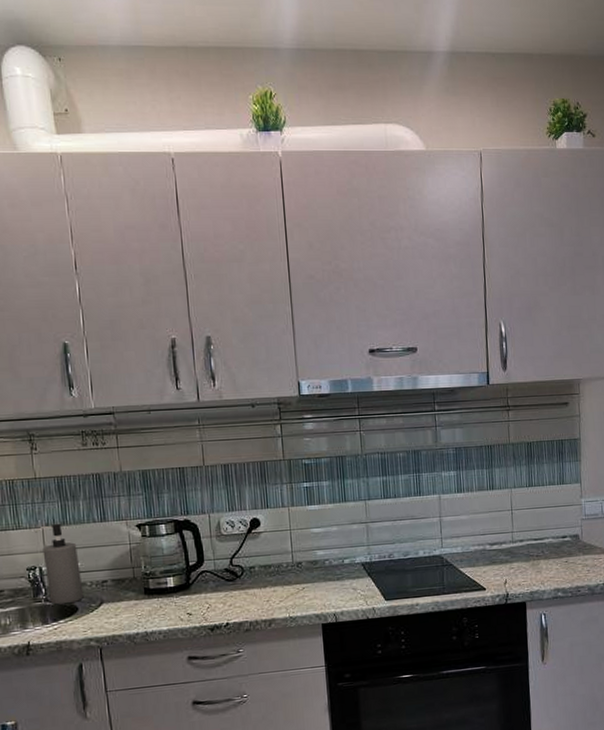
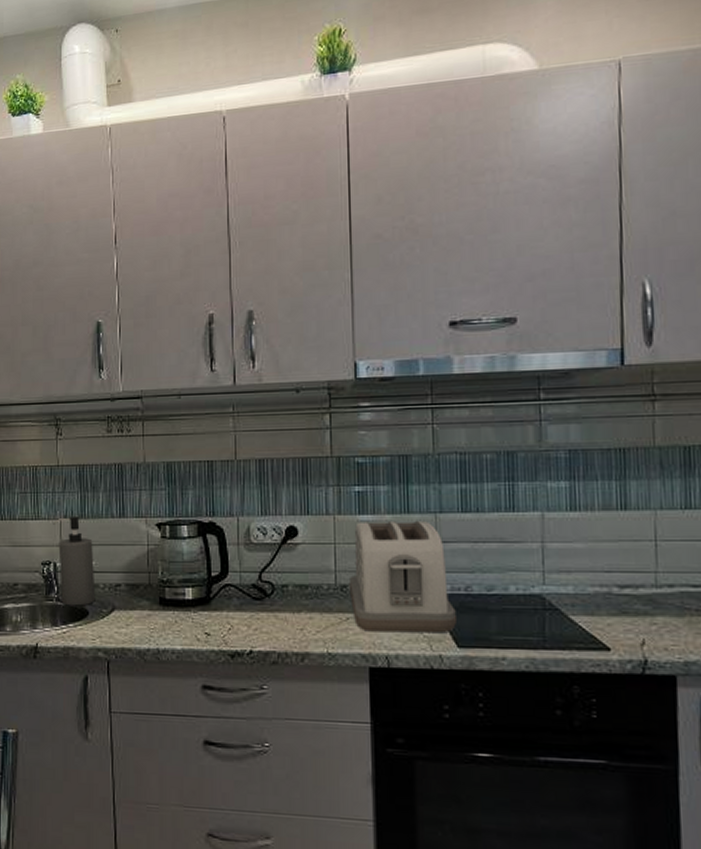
toaster: none [302,507,385,597] -> present [348,521,458,634]

